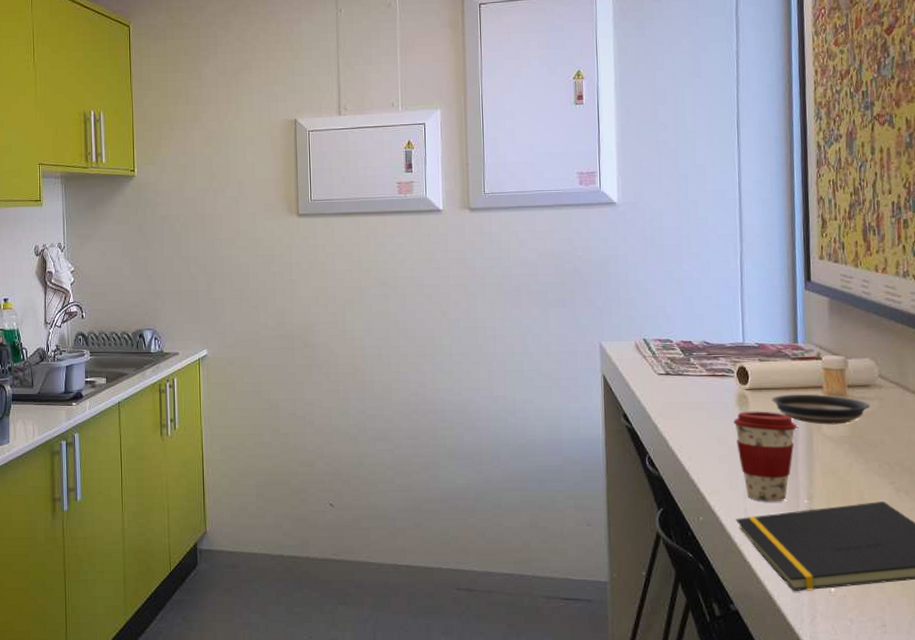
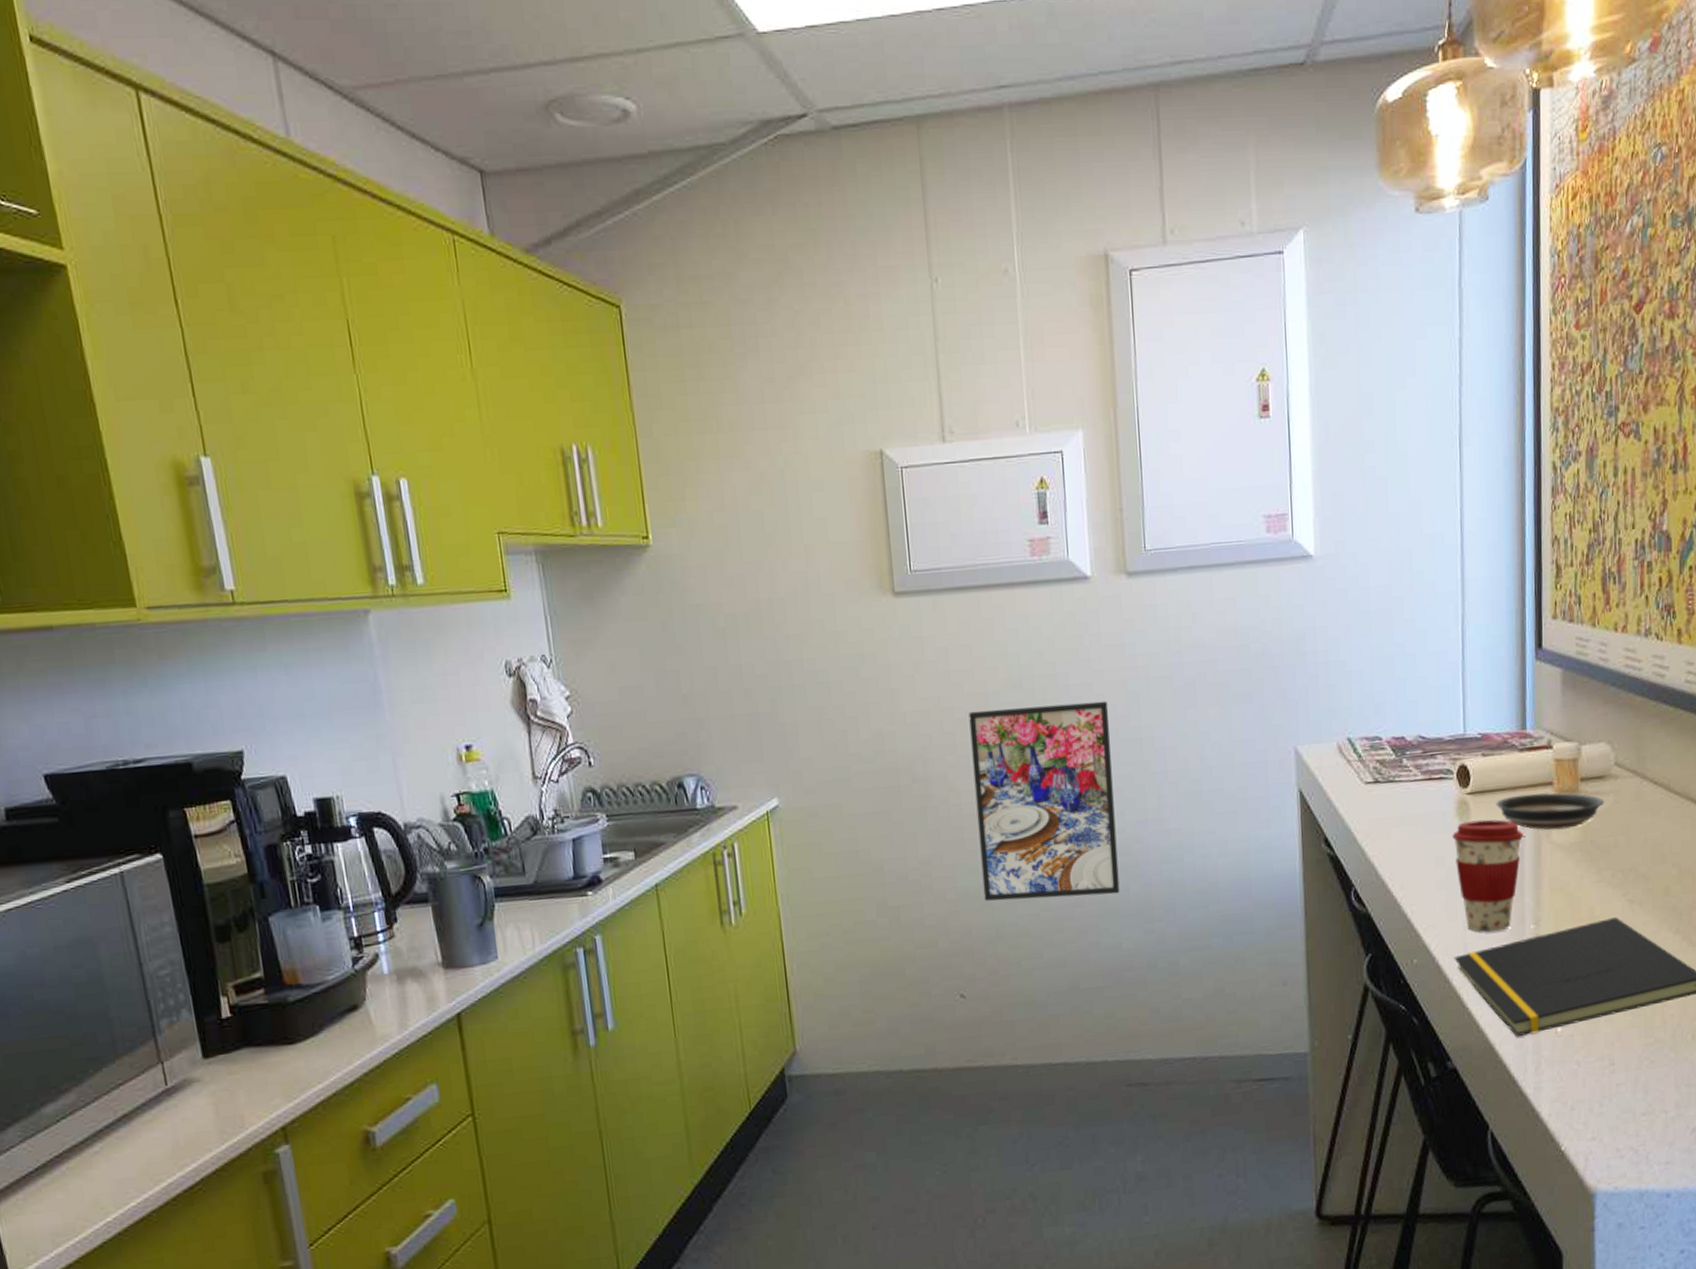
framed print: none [347,298,456,441] -> present [969,700,1120,901]

